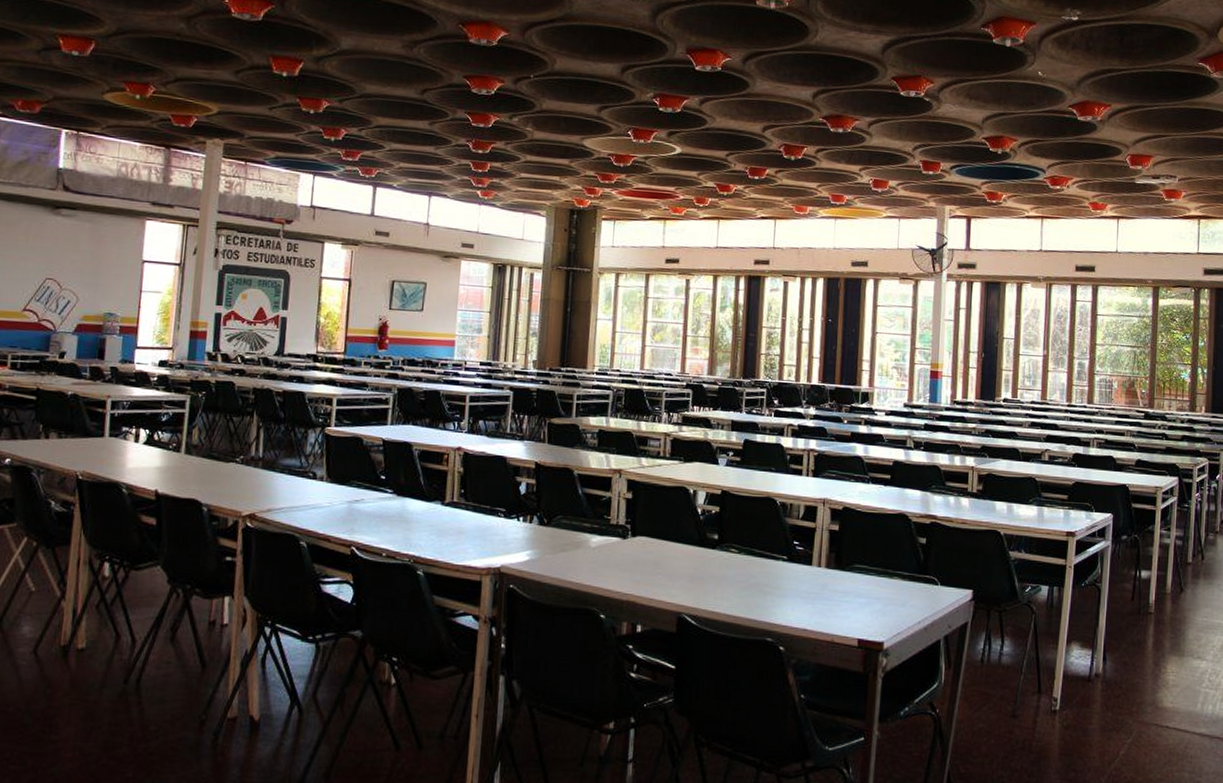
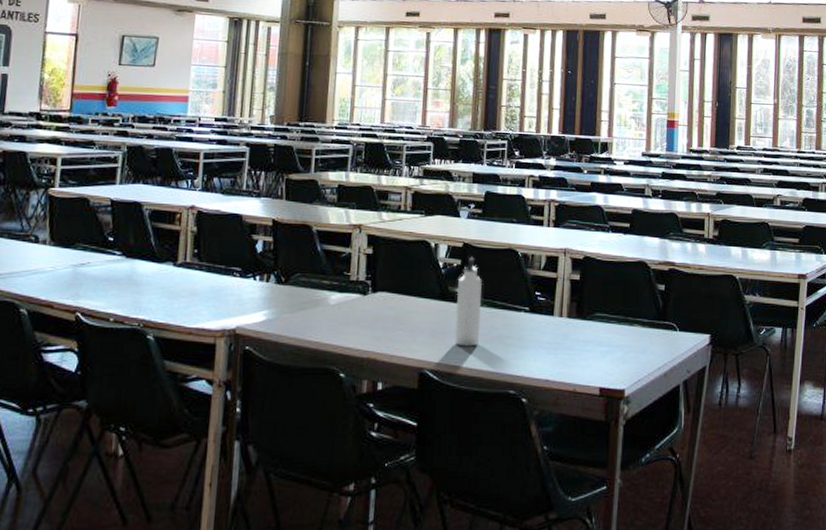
water bottle: none [712,505,741,593] -> present [454,258,483,347]

